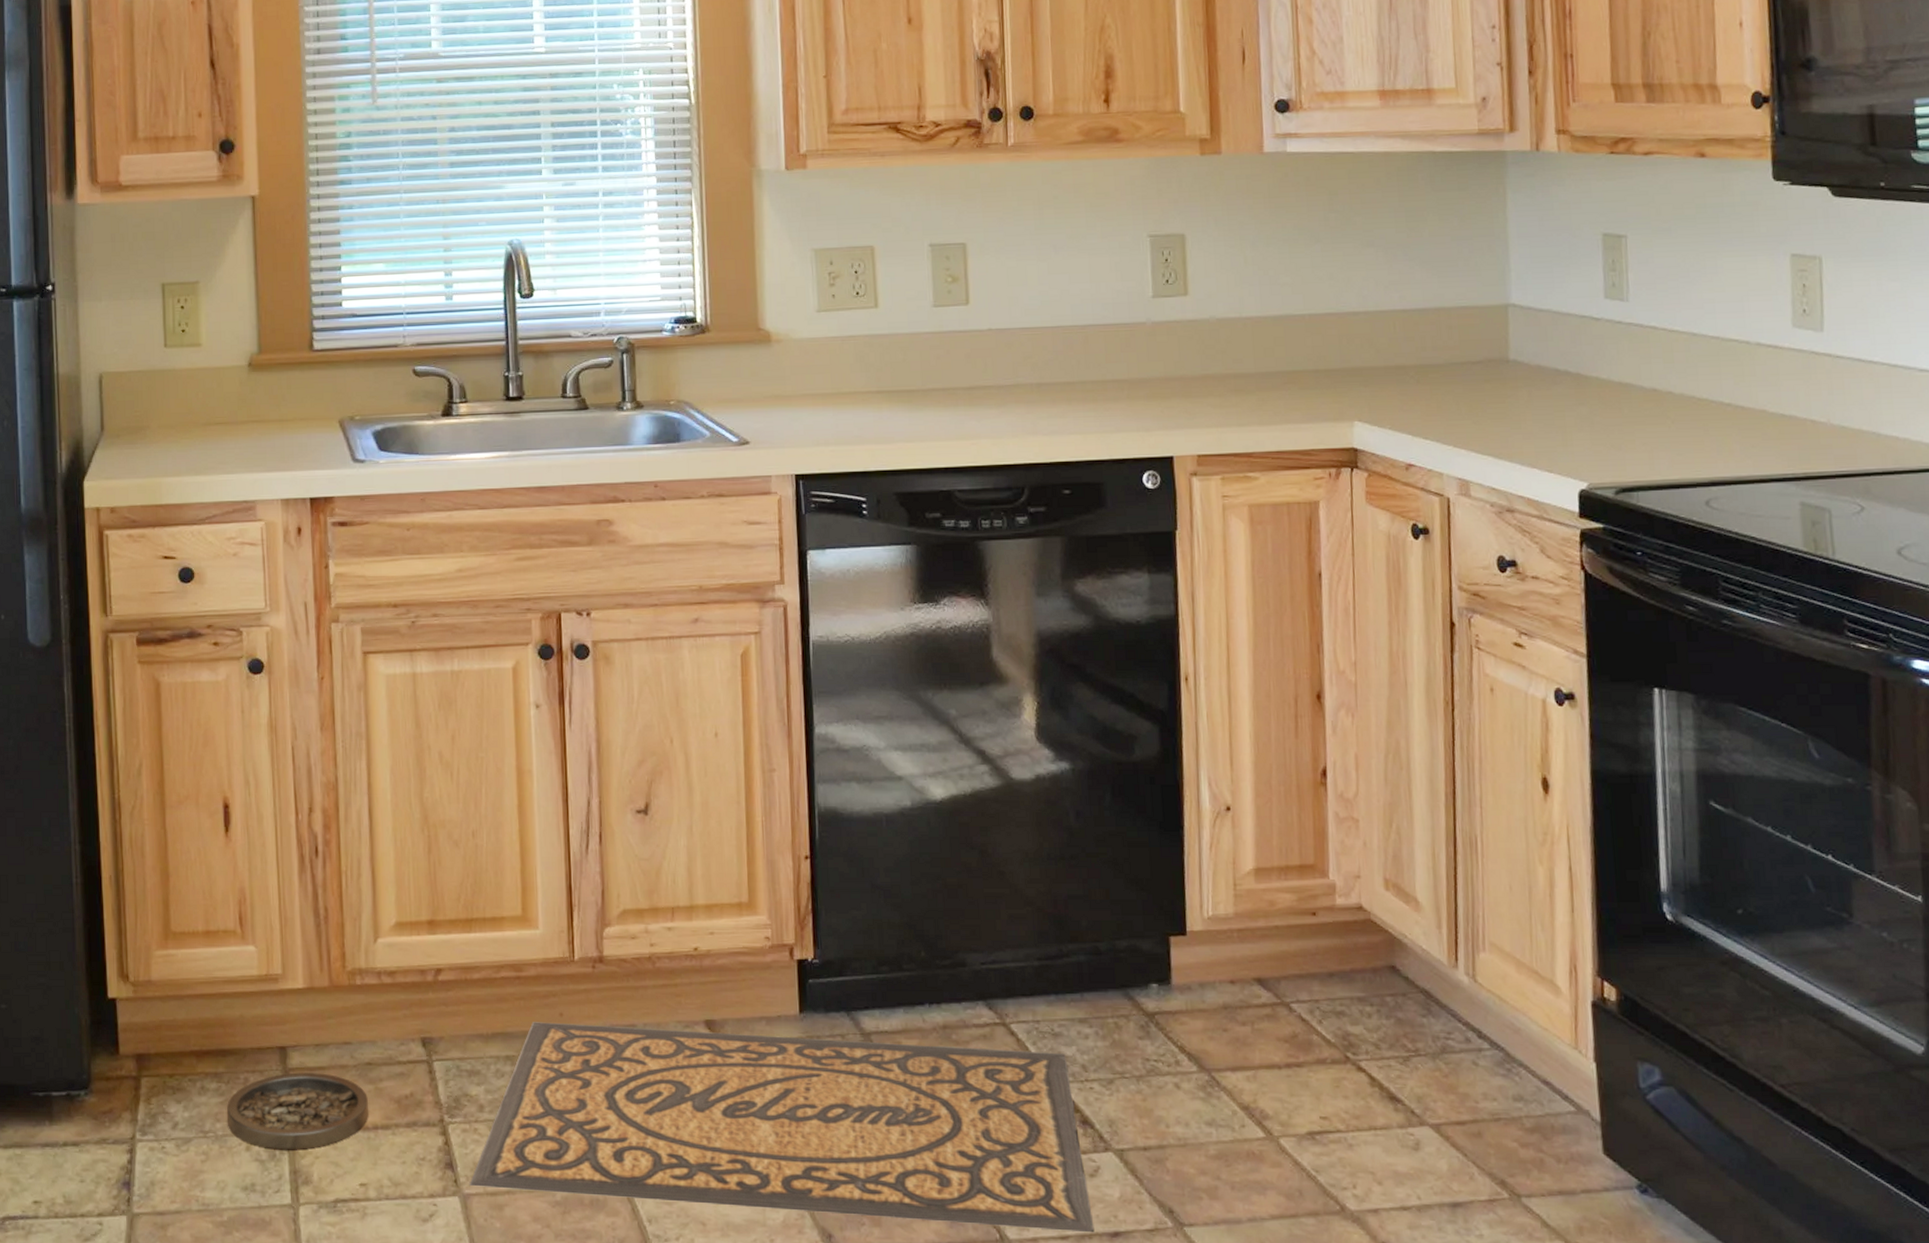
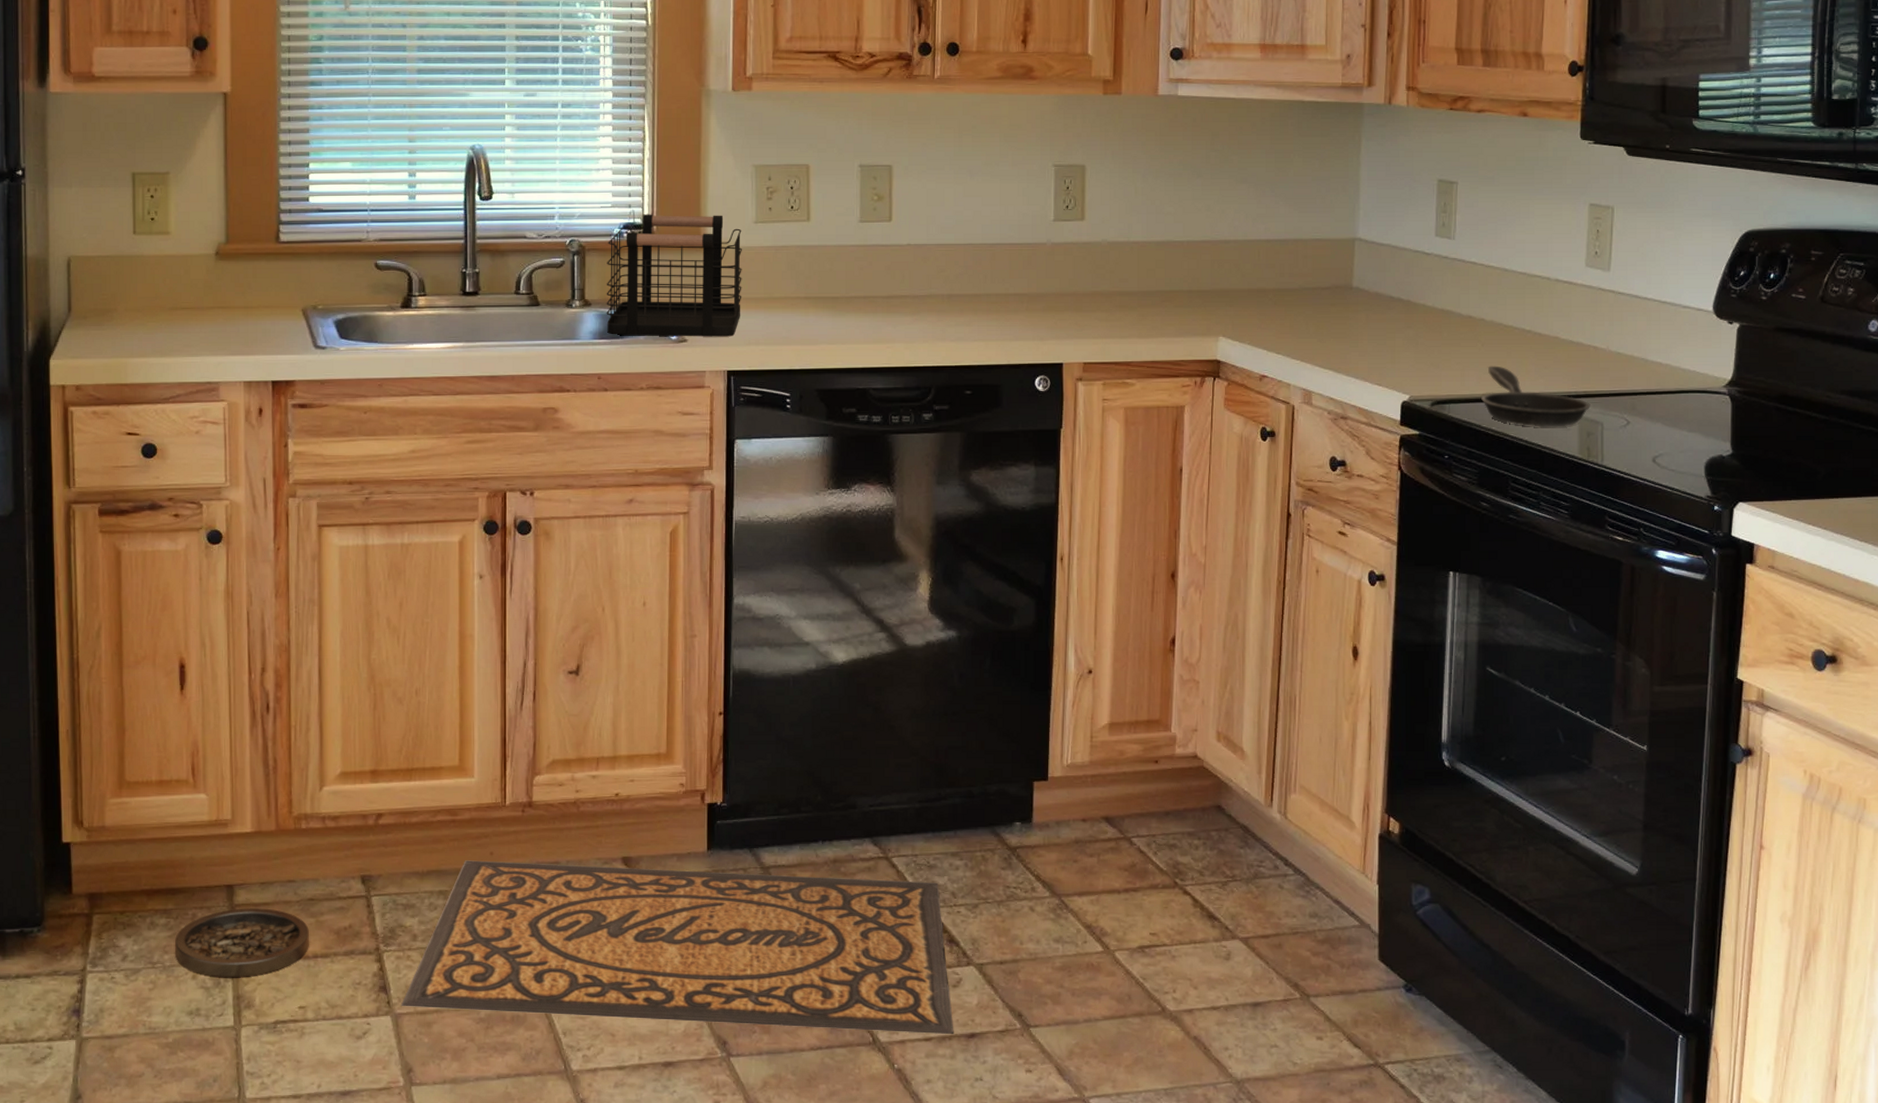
dish rack: none [658,304,808,440] -> present [606,214,742,337]
frying pan: none [1675,445,1813,516] -> present [1480,366,1591,427]

